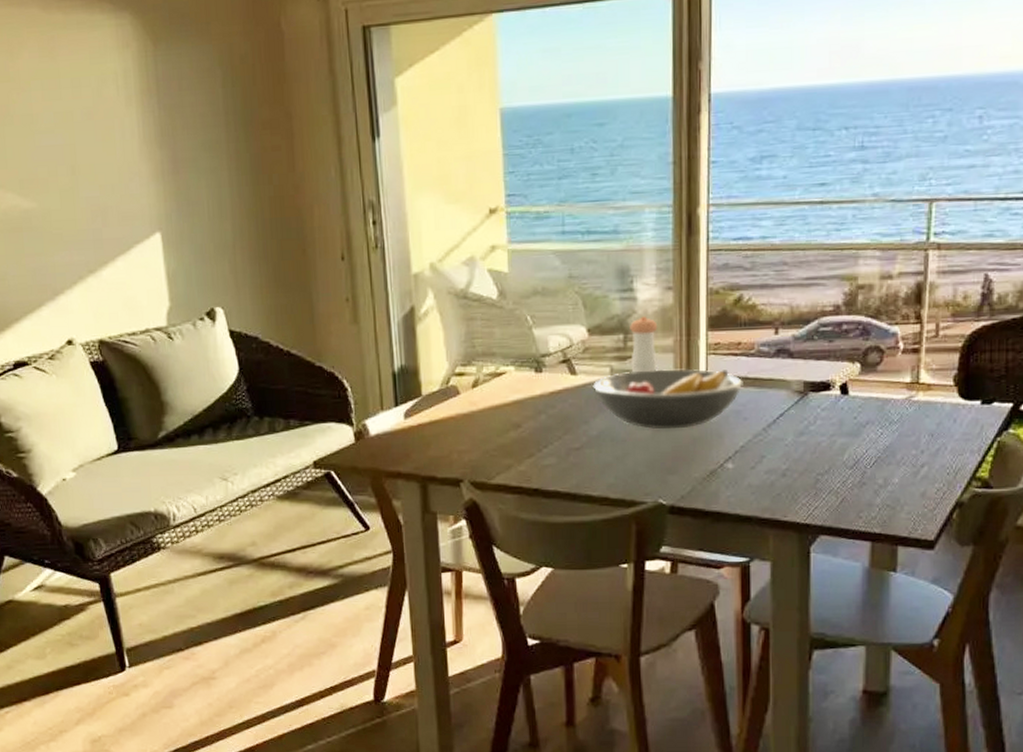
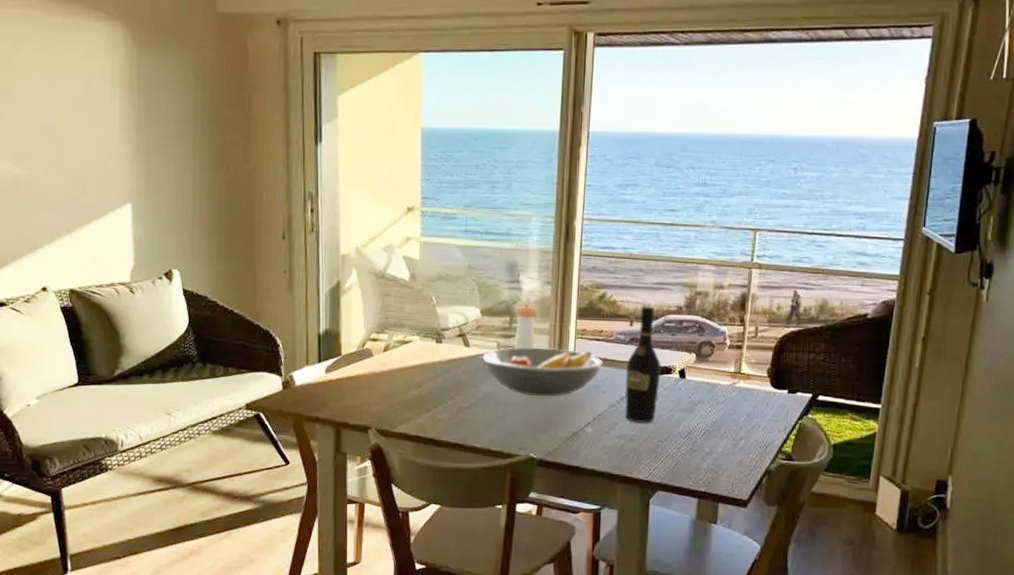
wine bottle: none [772,308,816,453] -> present [625,306,661,423]

